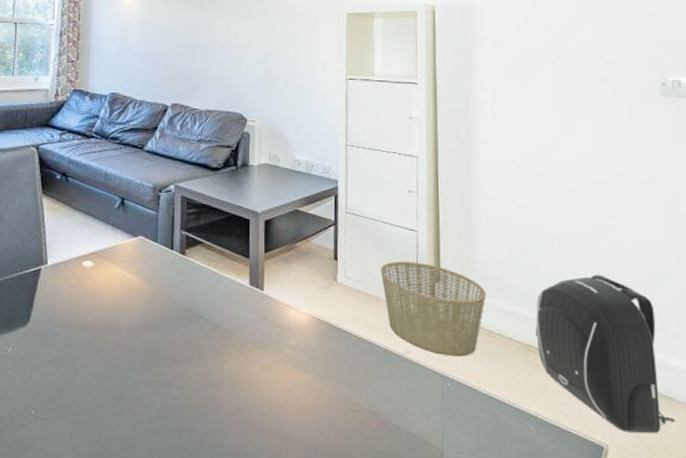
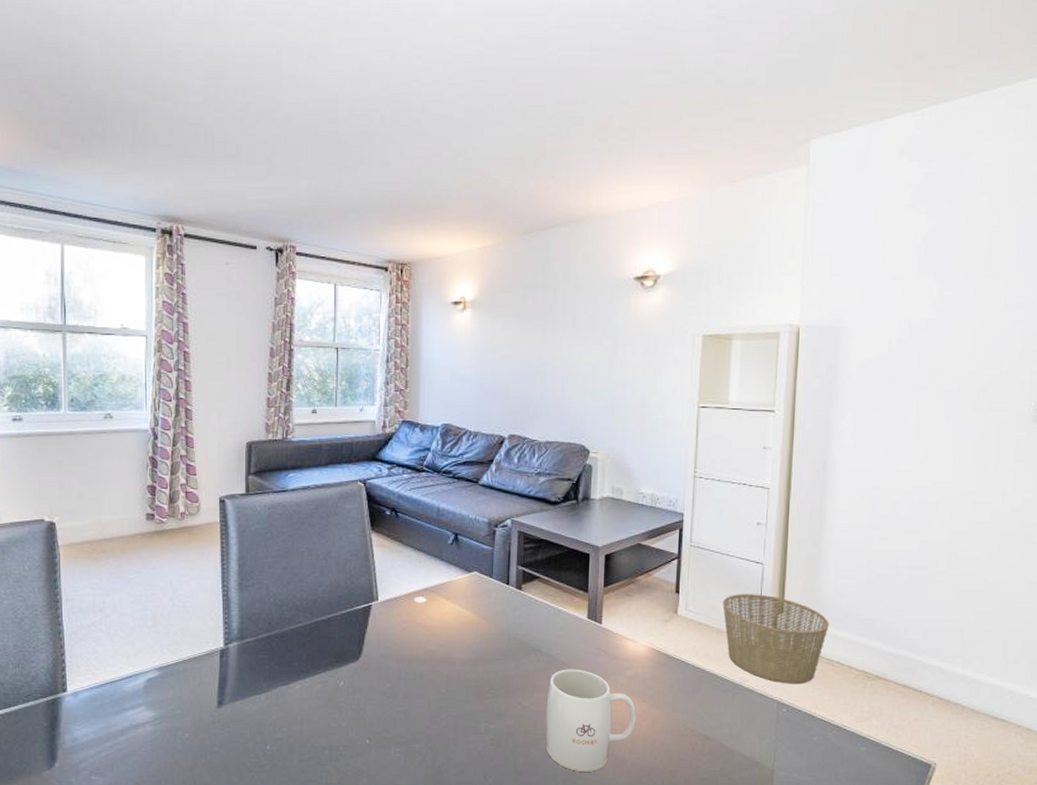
mug: none [211,337,302,449] -> present [545,669,637,772]
backpack: present [535,274,676,433] -> none [876,604,1005,752]

